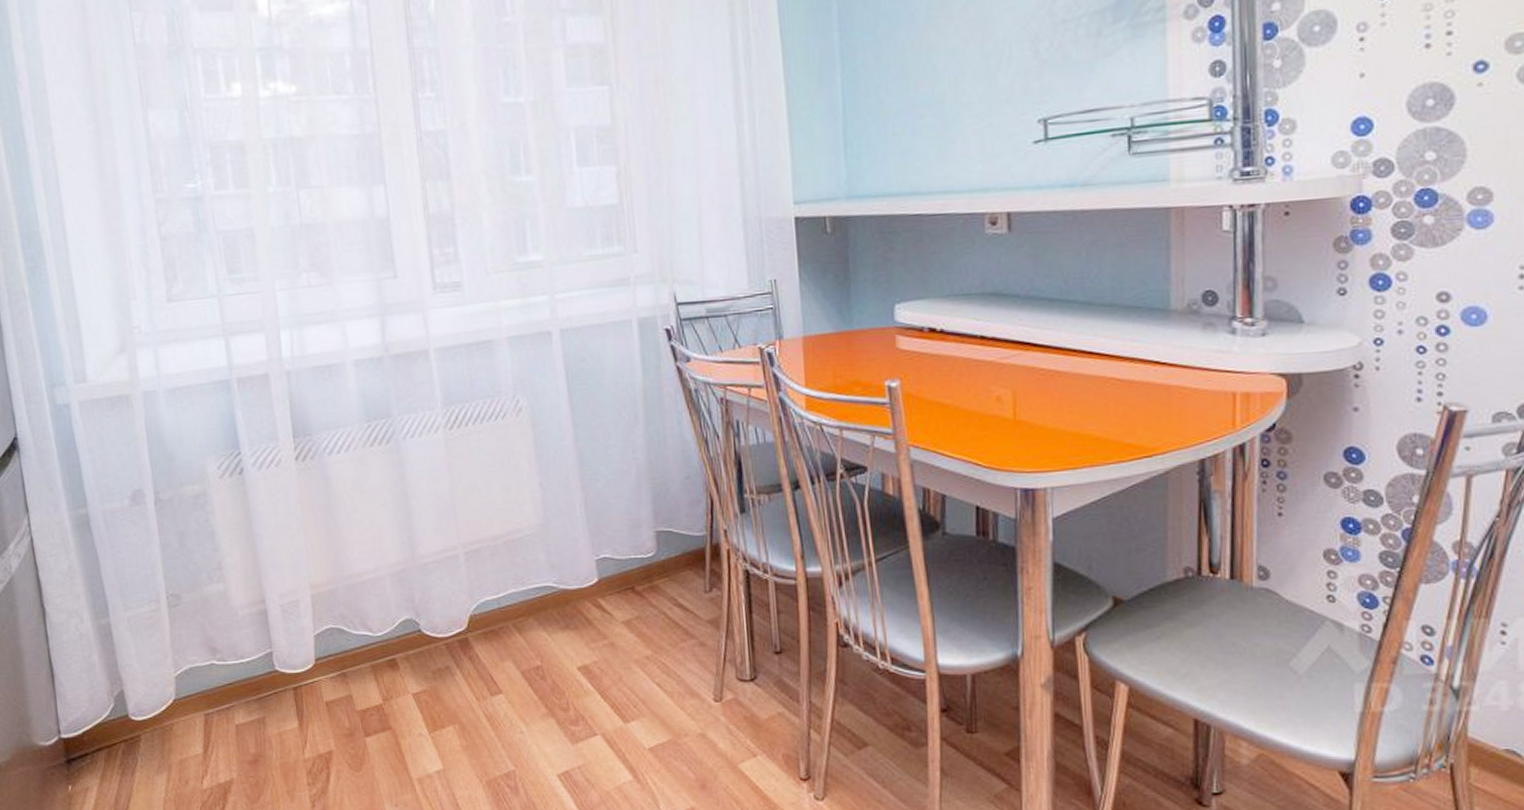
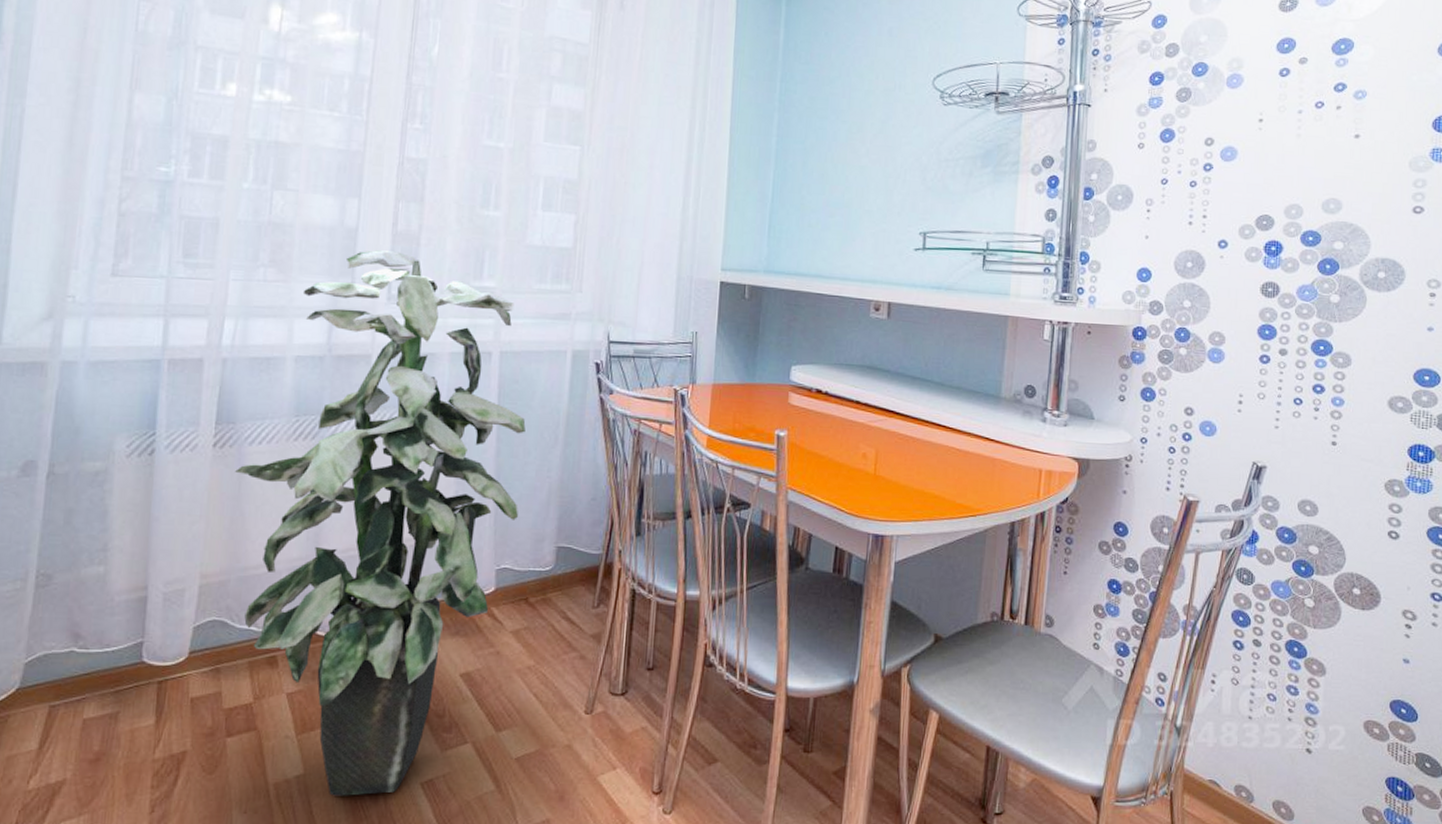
indoor plant: none [321,236,609,789] -> present [235,250,526,796]

